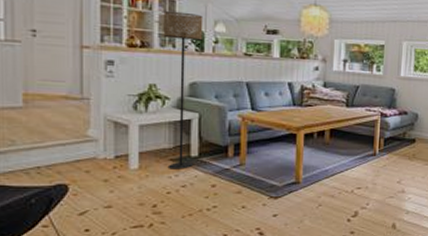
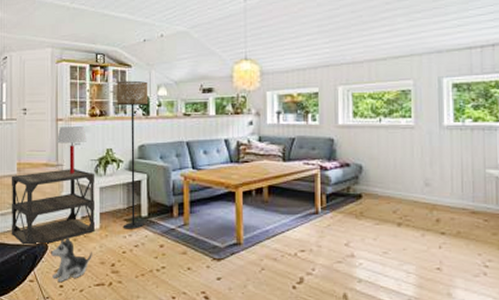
side table: none [13,103,132,188] -> present [11,169,95,246]
plush toy: none [73,177,128,227] -> present [51,236,92,283]
table lamp: none [81,55,123,109] -> present [57,126,87,174]

